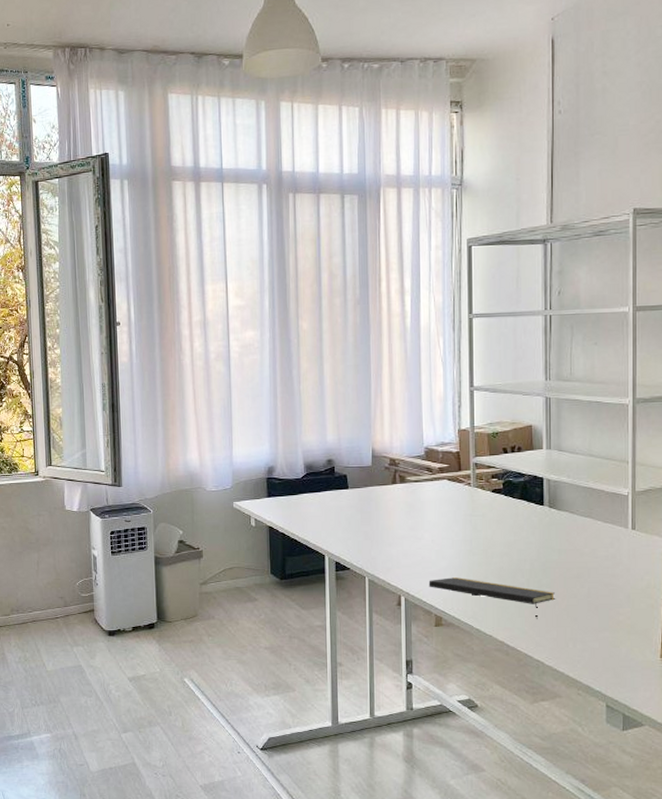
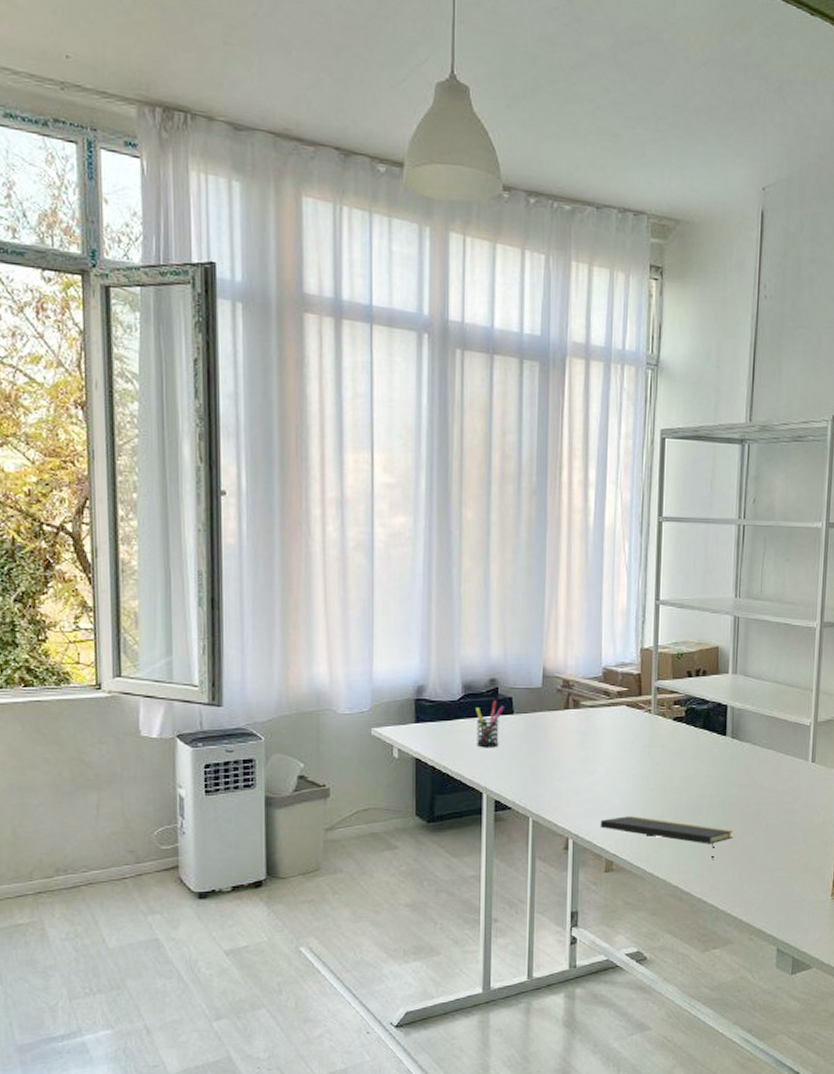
pen holder: none [315,478,341,518] -> present [474,701,505,748]

